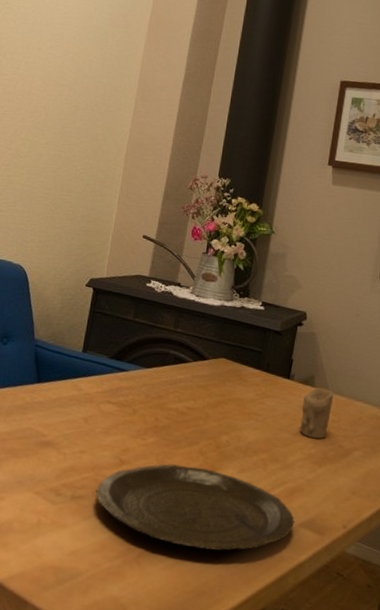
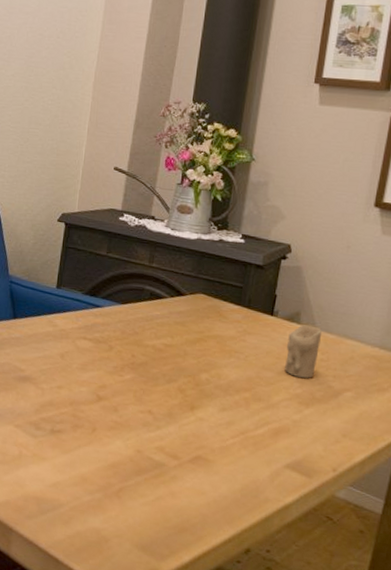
plate: present [95,464,295,551] -> none [74,401,281,489]

